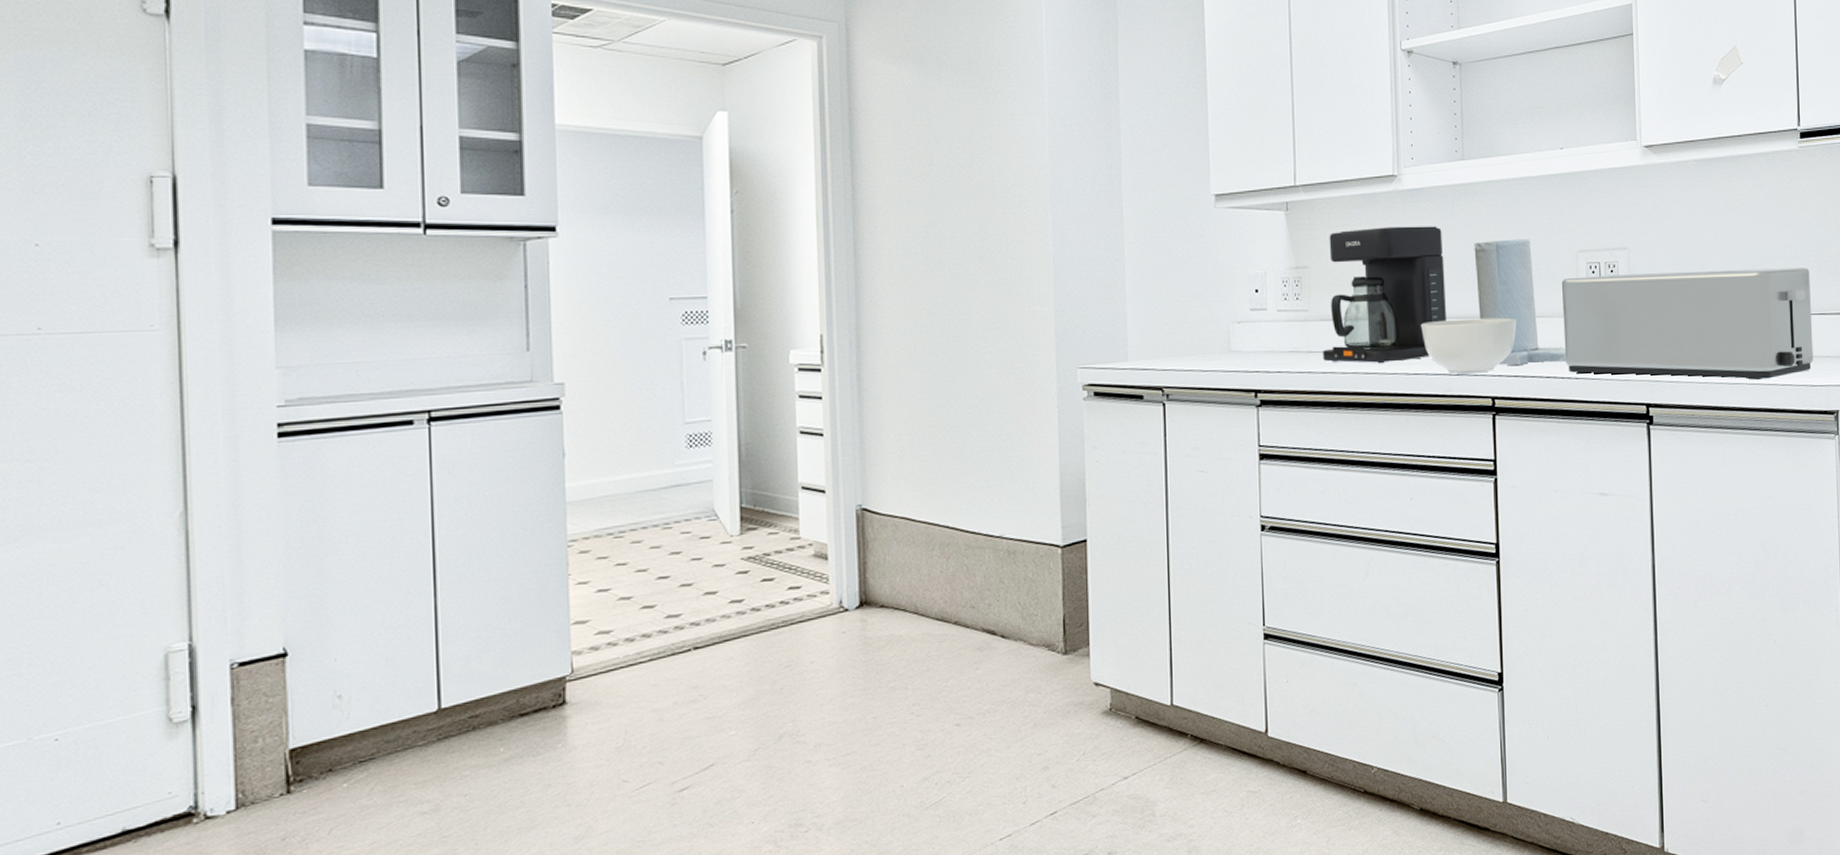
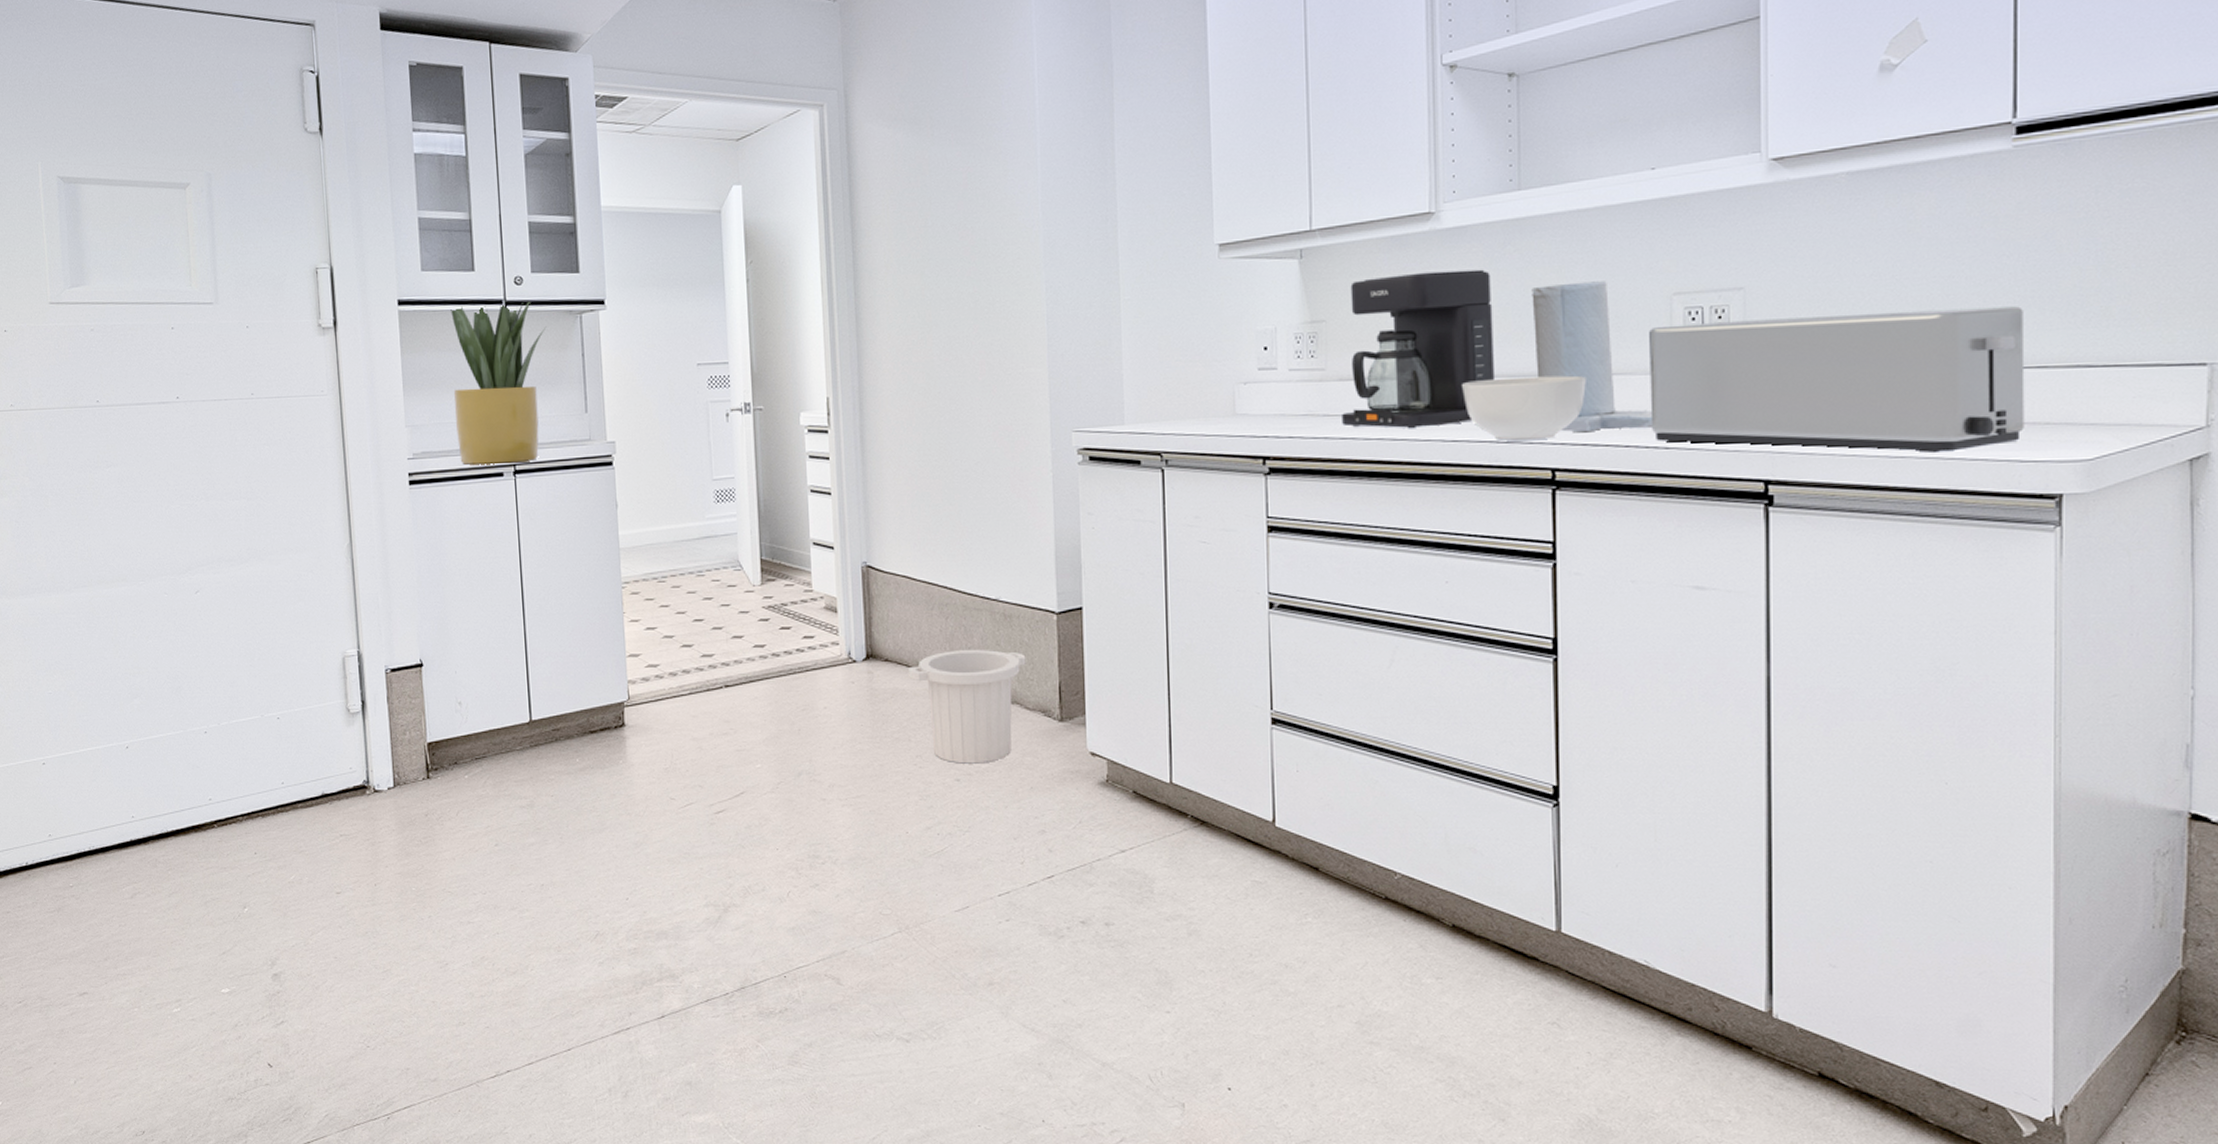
planter: none [347,225,479,412] -> present [450,301,547,465]
trash can: none [906,587,1030,708] -> present [908,649,1026,764]

